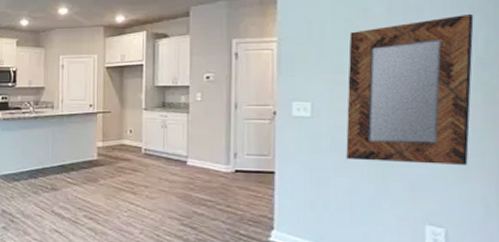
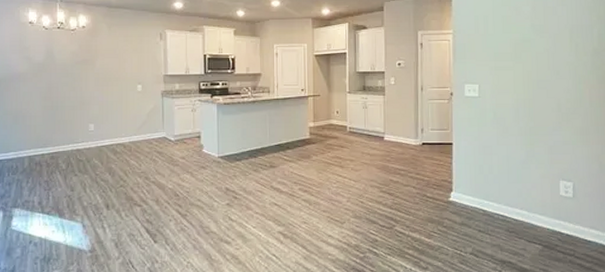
home mirror: present [346,13,474,165] -> none [504,13,591,132]

